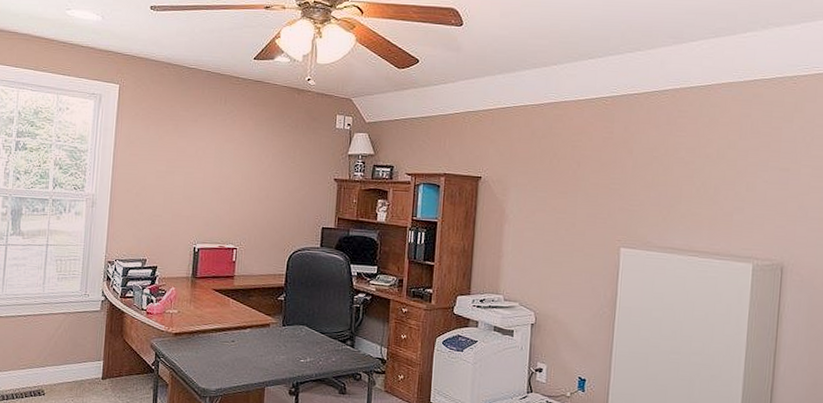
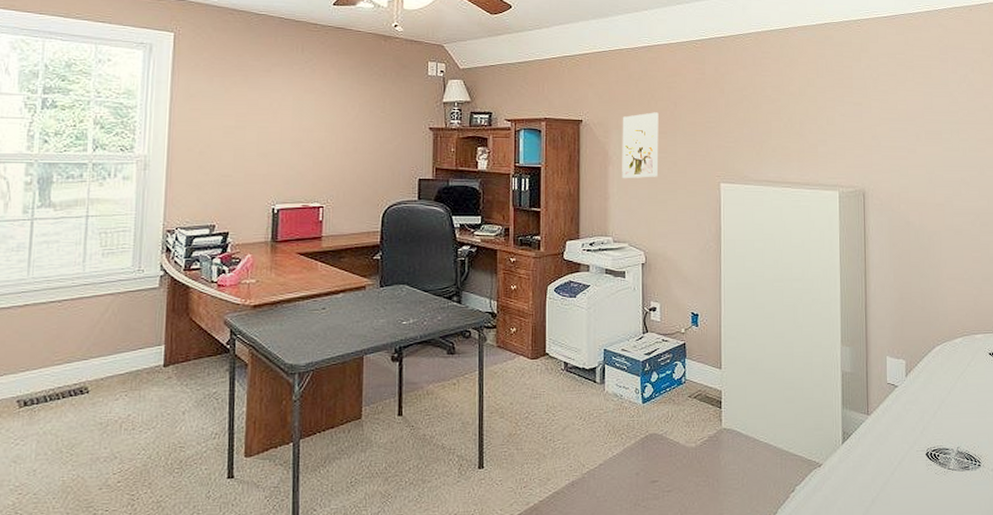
wall art: none [517,171,560,238] -> present [622,112,659,179]

